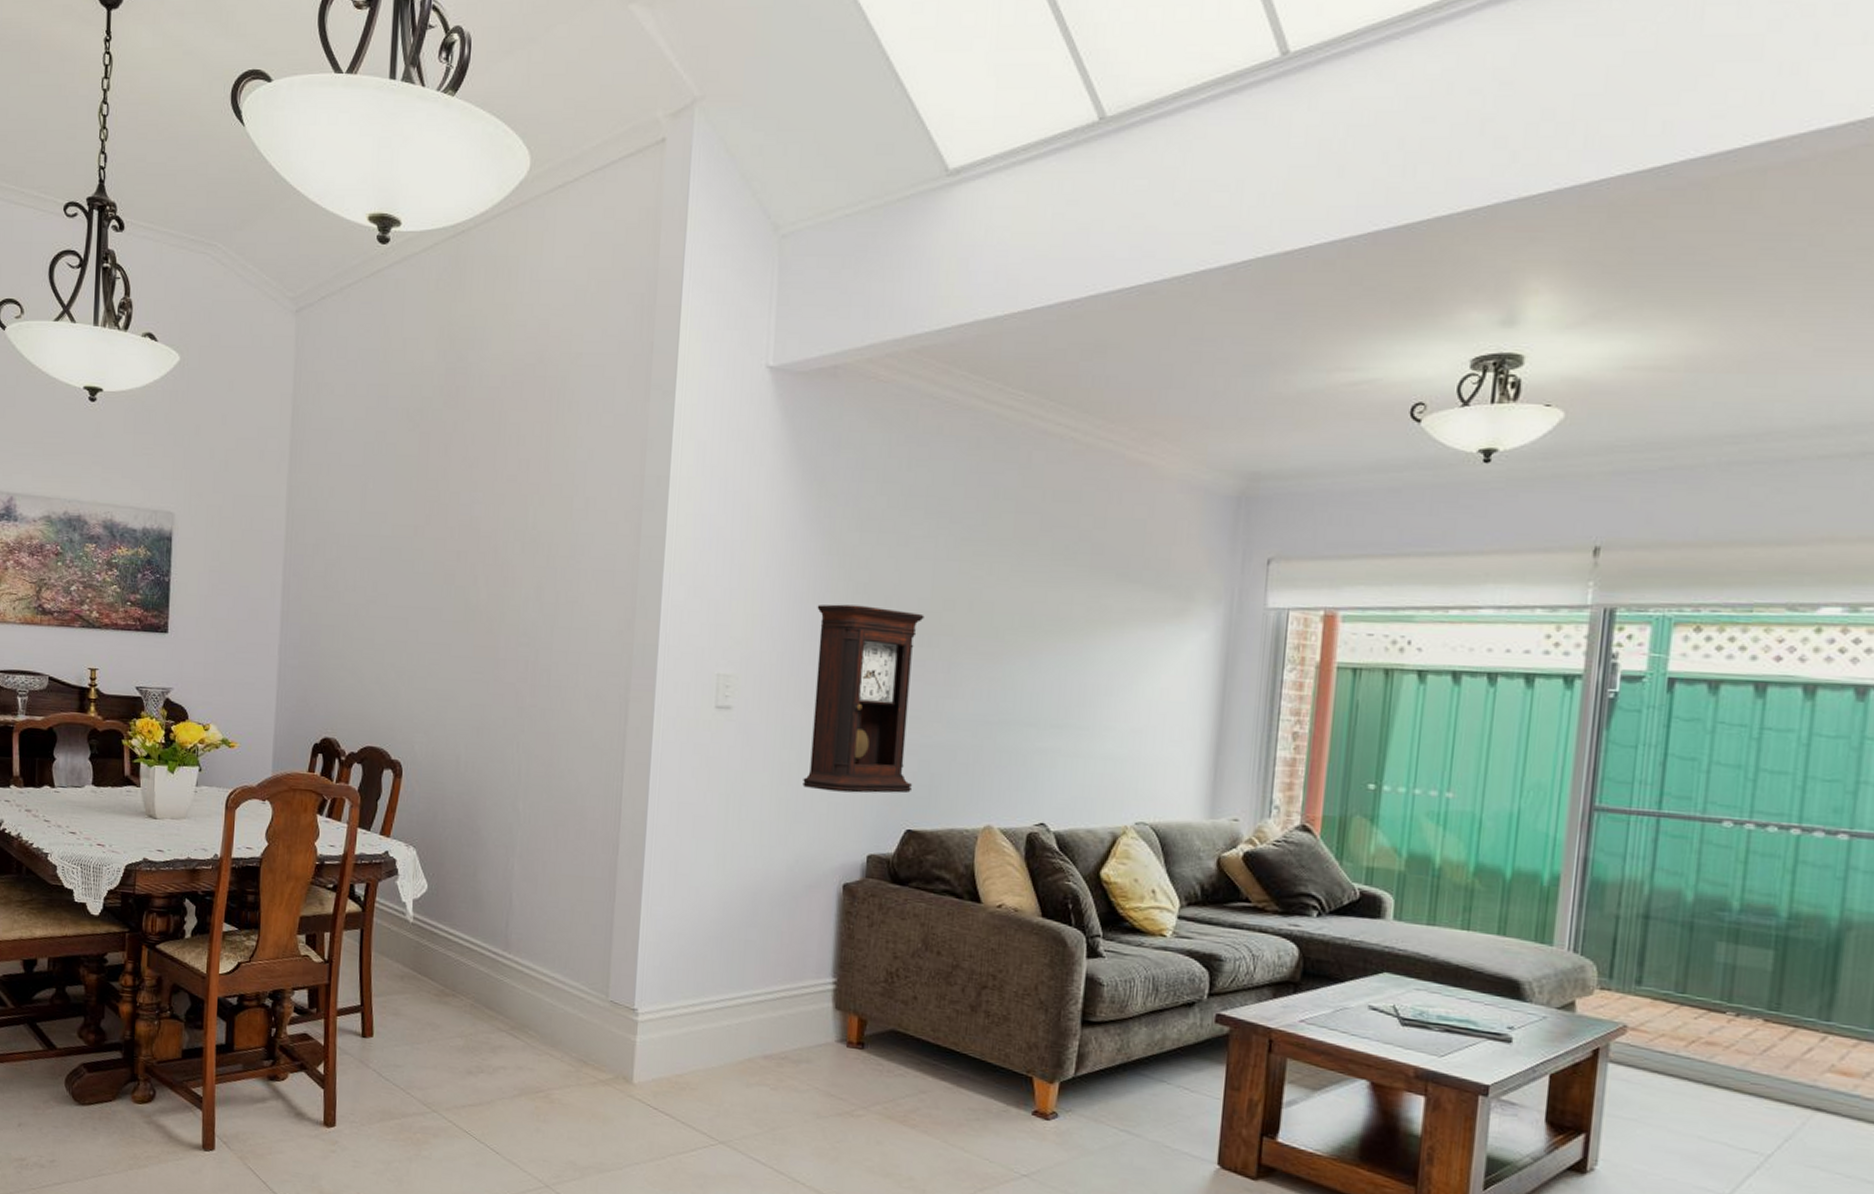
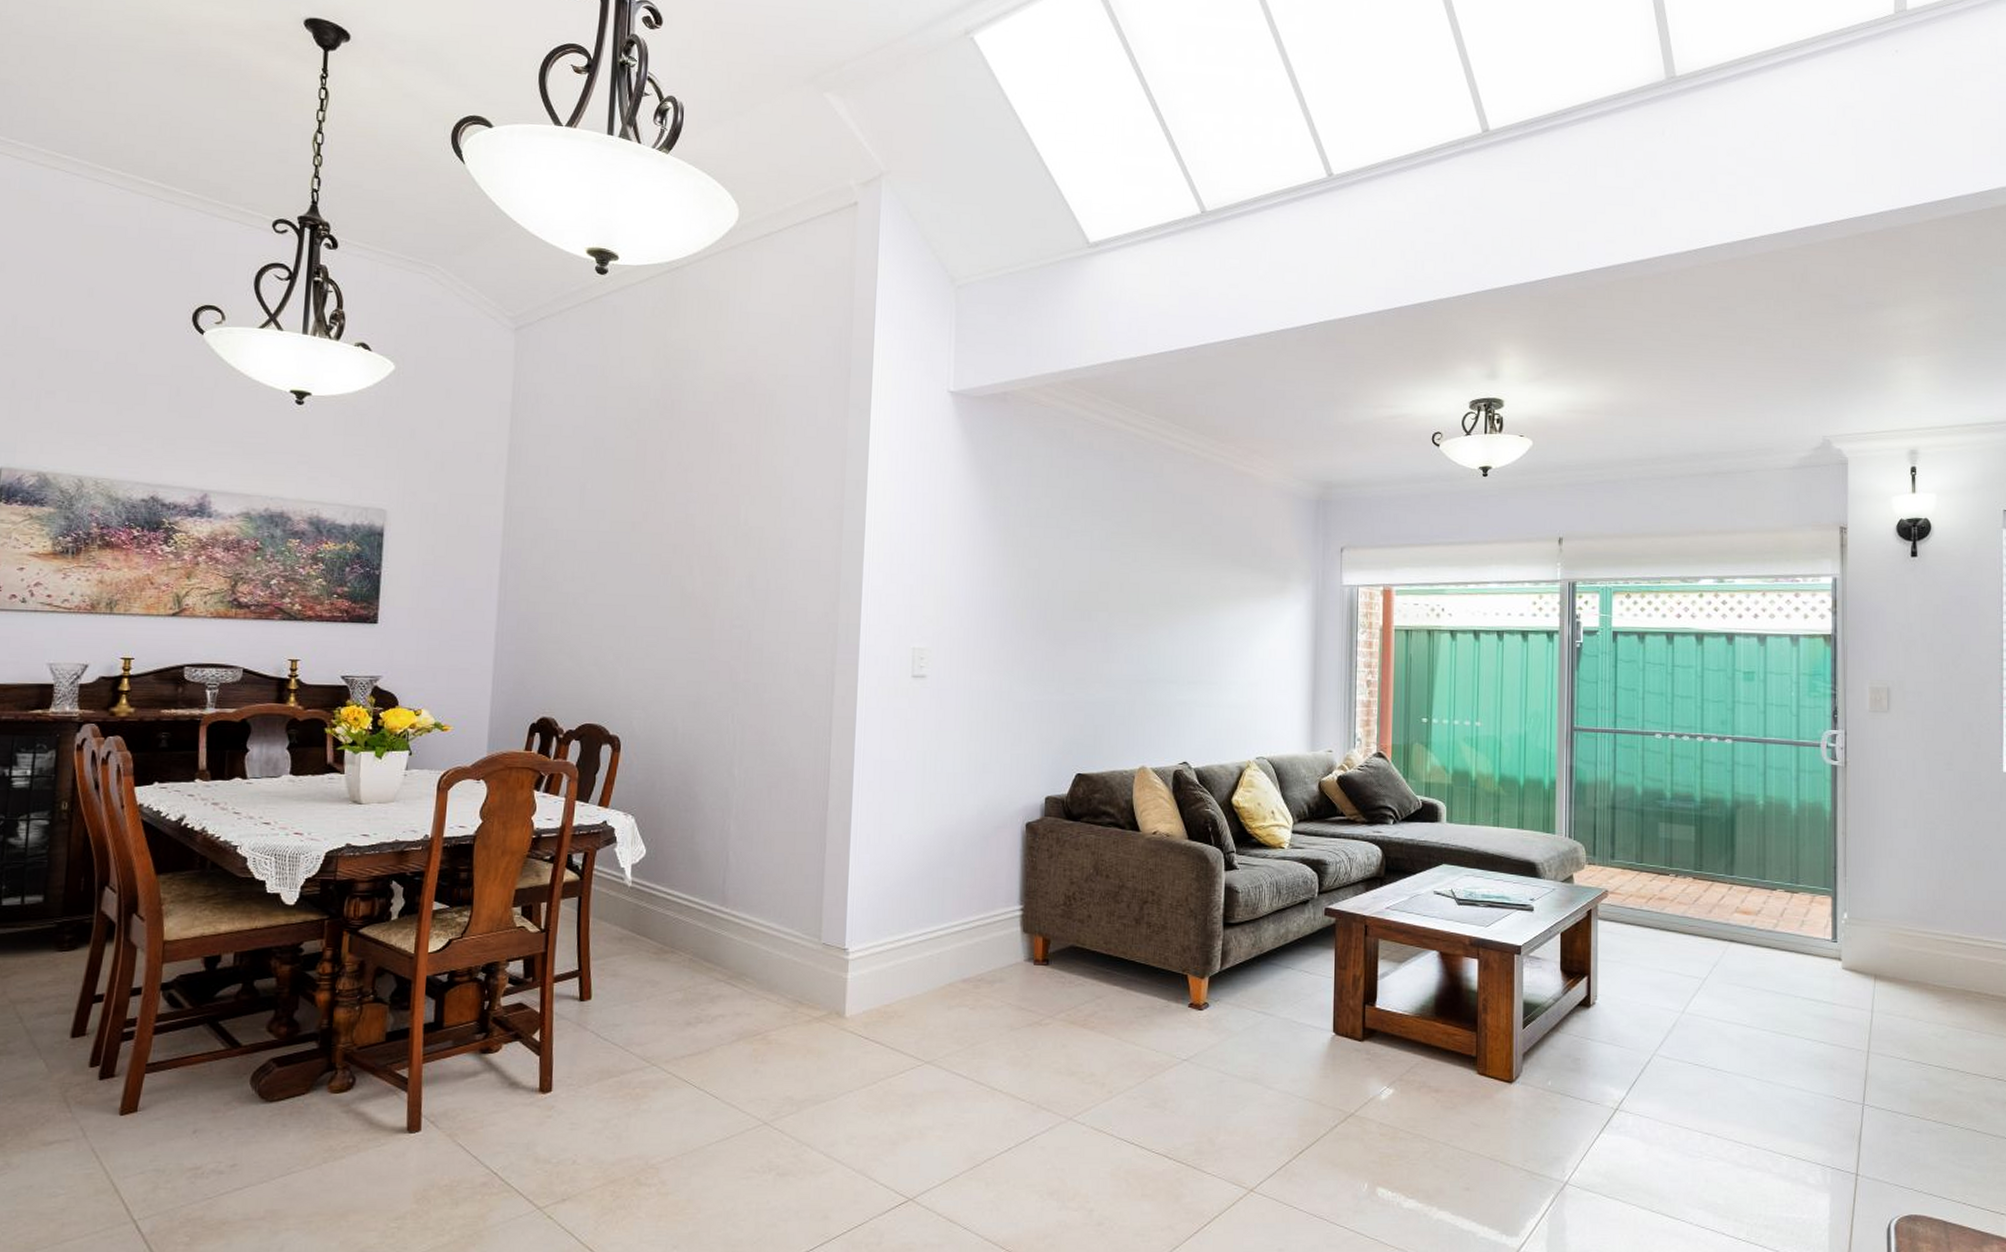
pendulum clock: present [802,604,925,794] -> none [989,587,1085,745]

